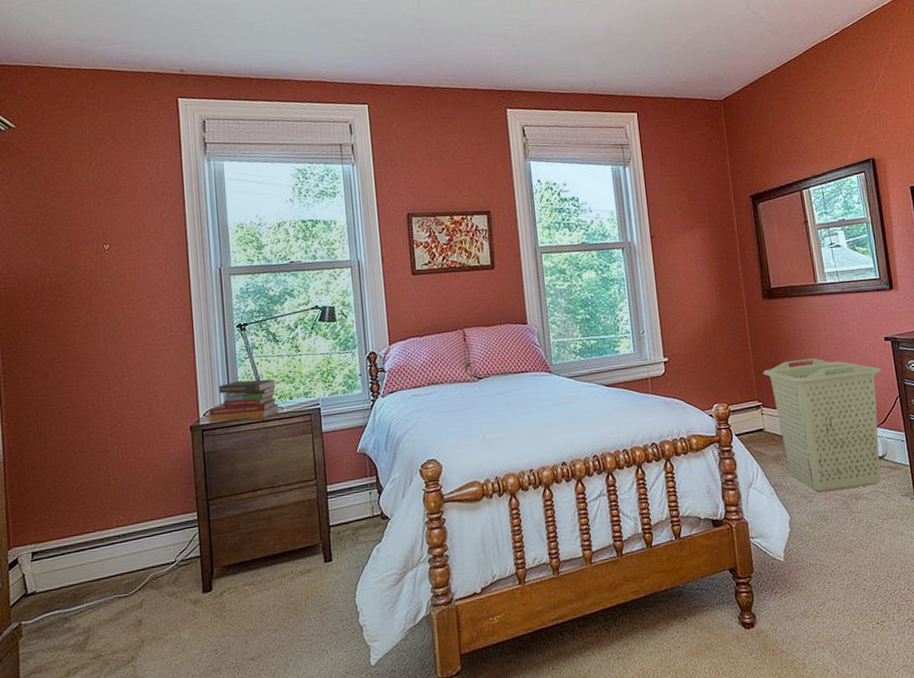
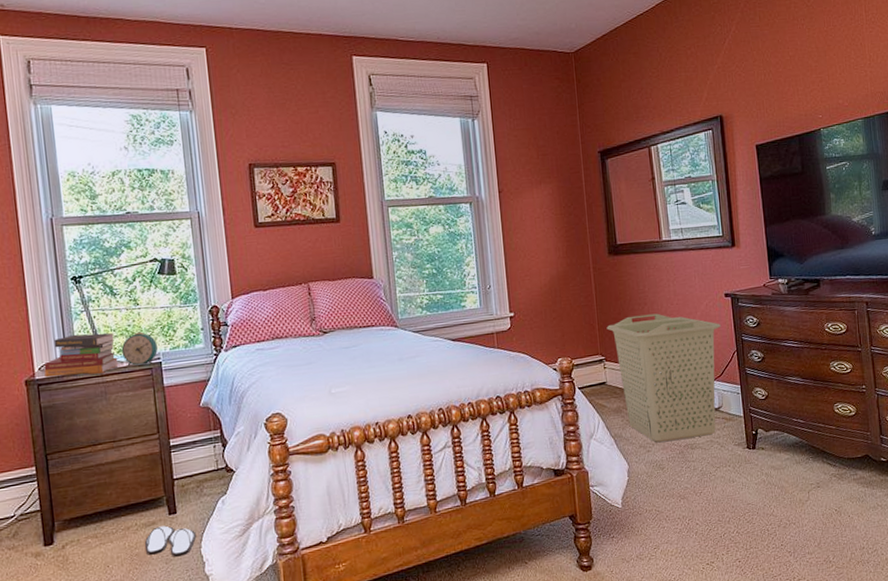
alarm clock: none [282,378,317,412] -> present [121,331,158,366]
slippers: none [301,573,351,606] -> present [145,526,196,557]

